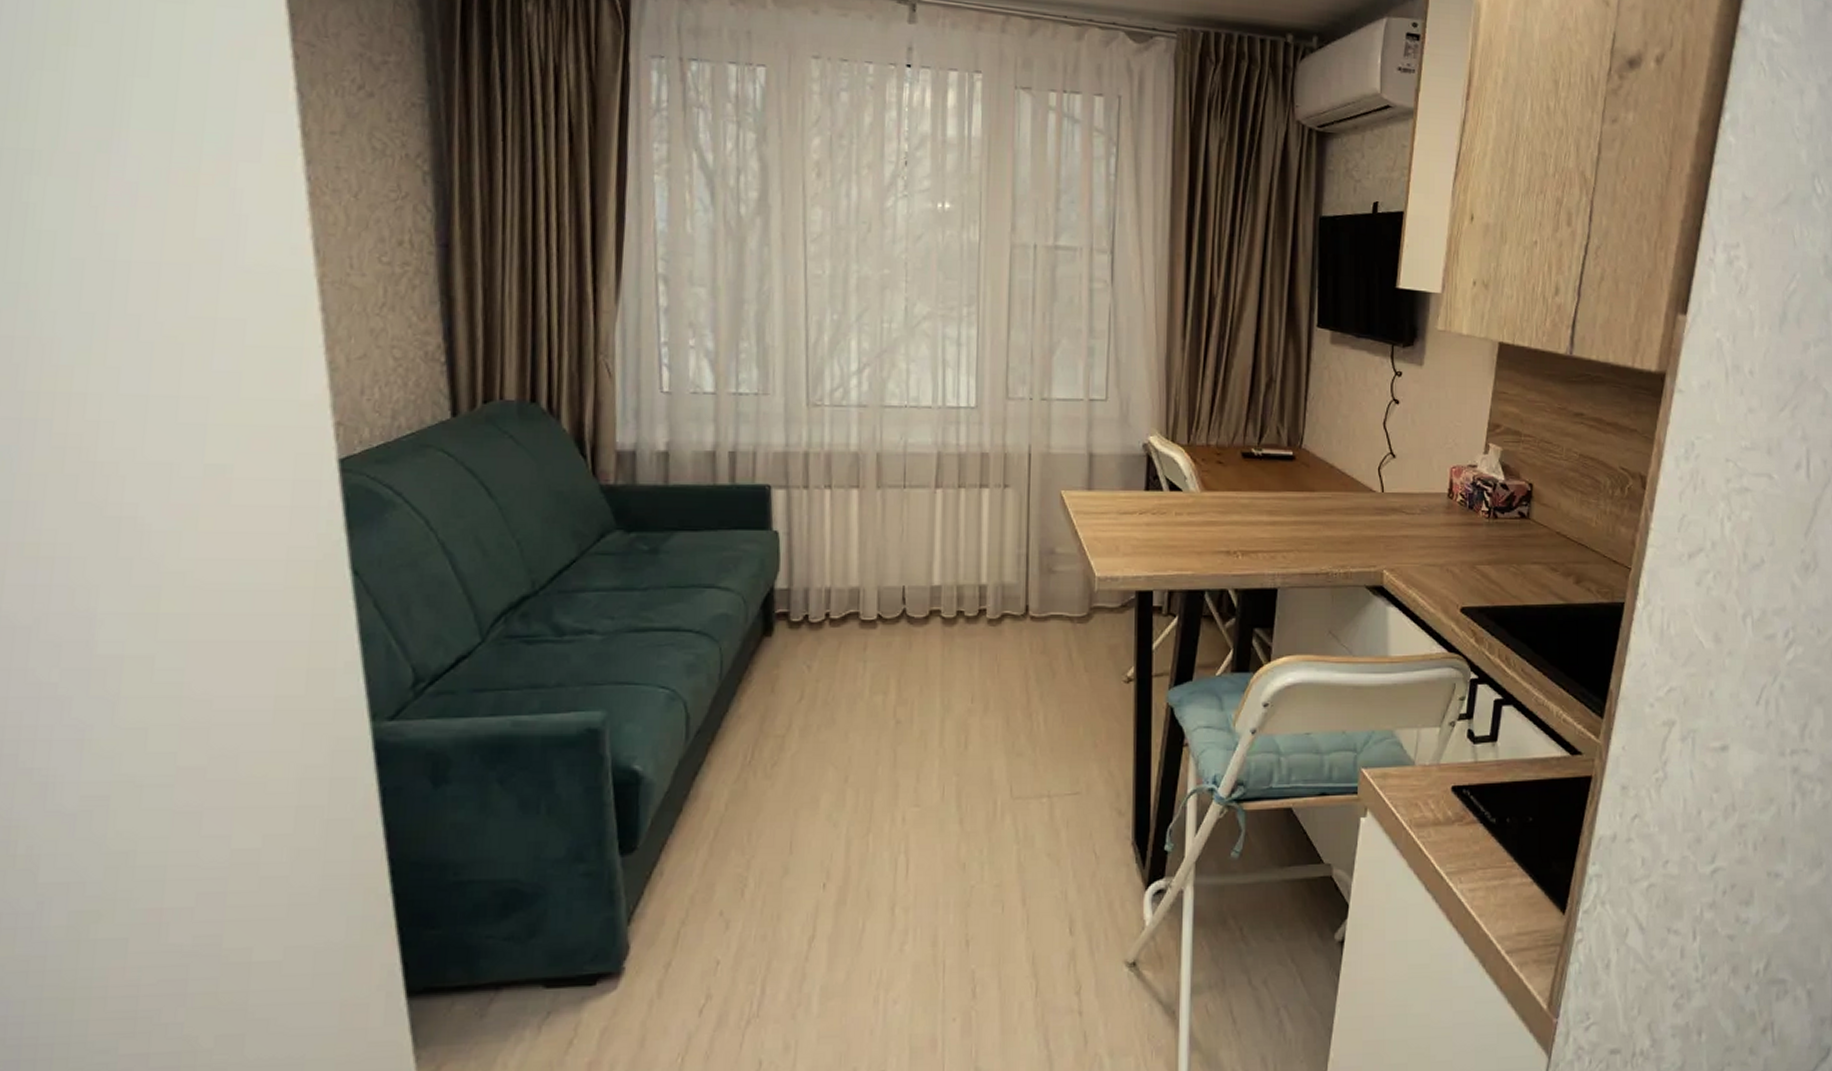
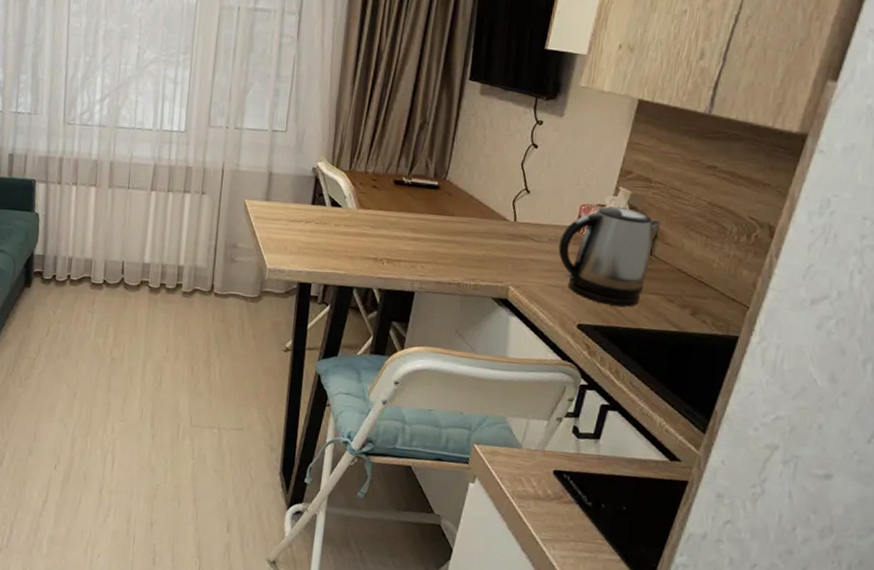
kettle: none [1432,467,1535,581] -> present [558,206,661,307]

